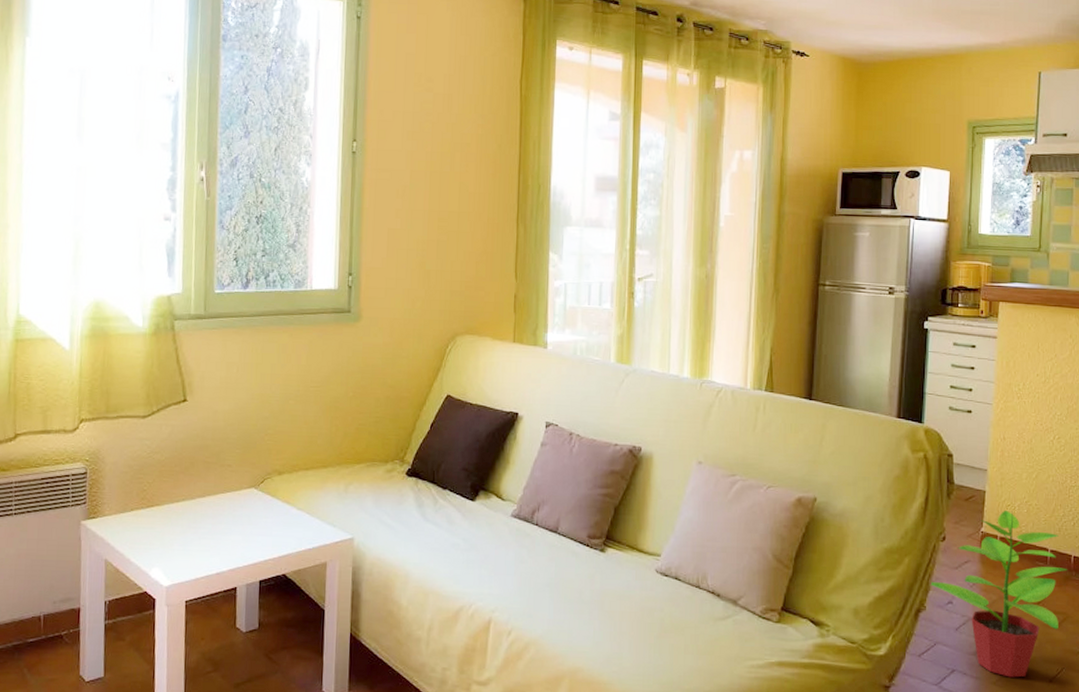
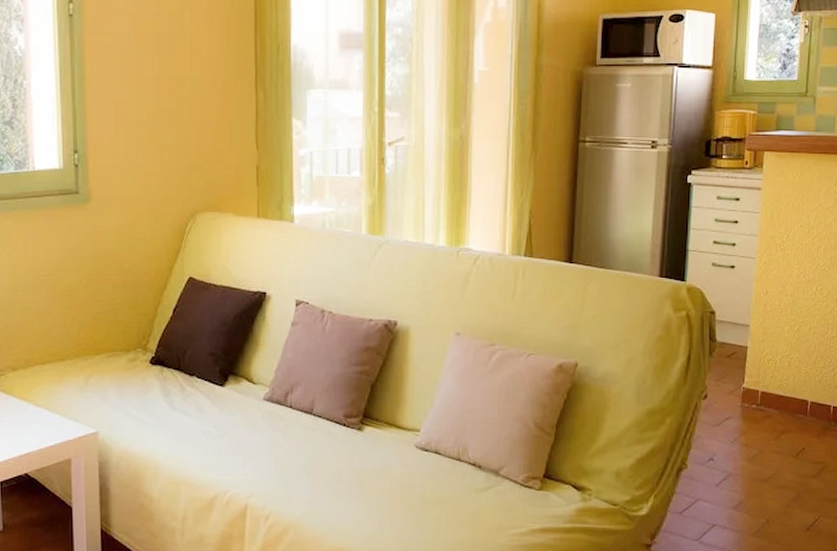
potted plant: present [930,511,1068,678] -> none [691,365,828,528]

